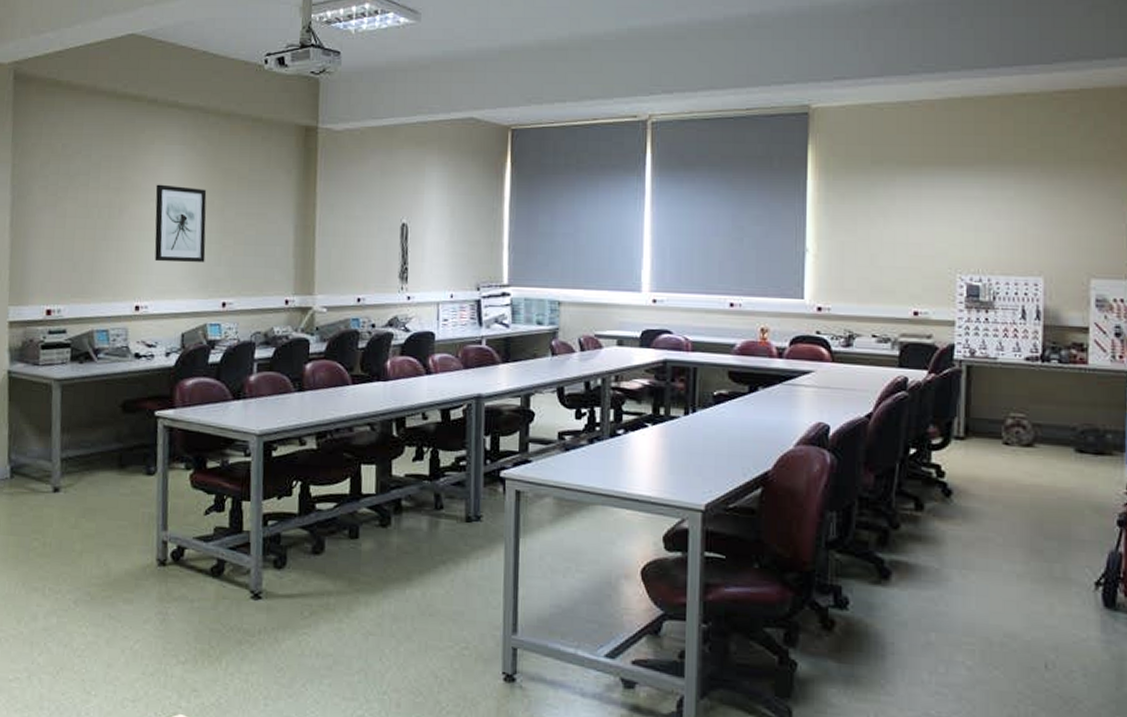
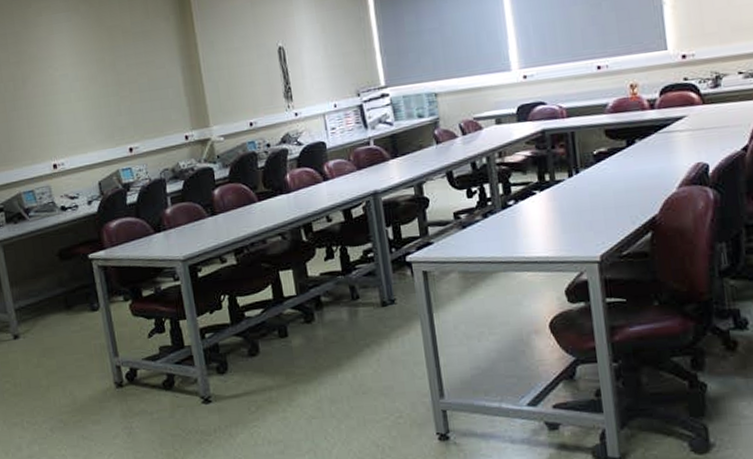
wall art: present [154,184,207,262] -> none [50,48,107,122]

